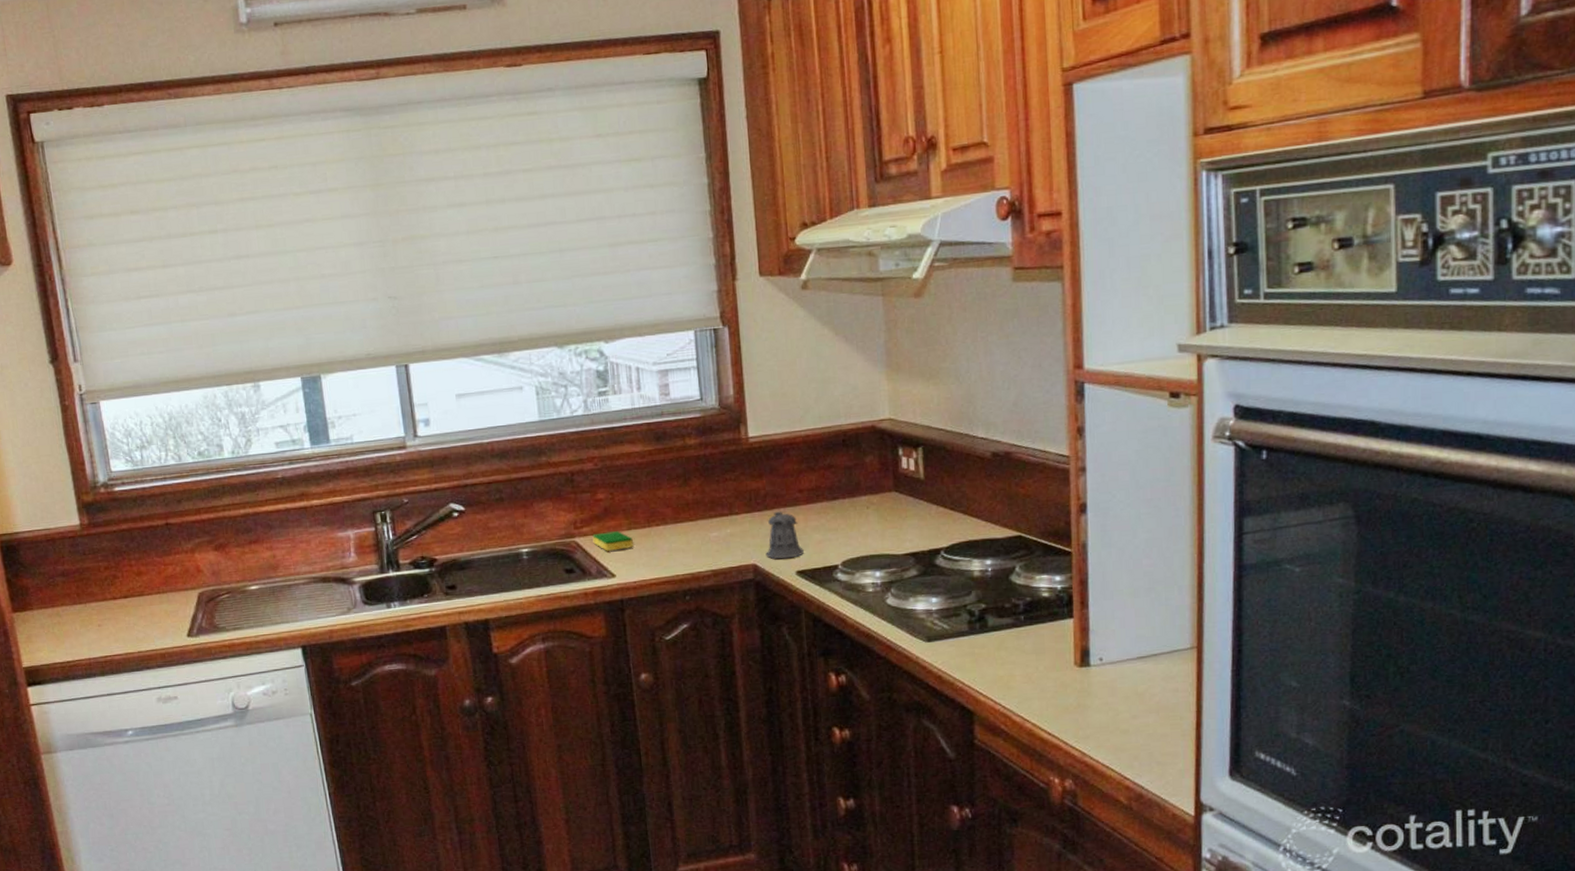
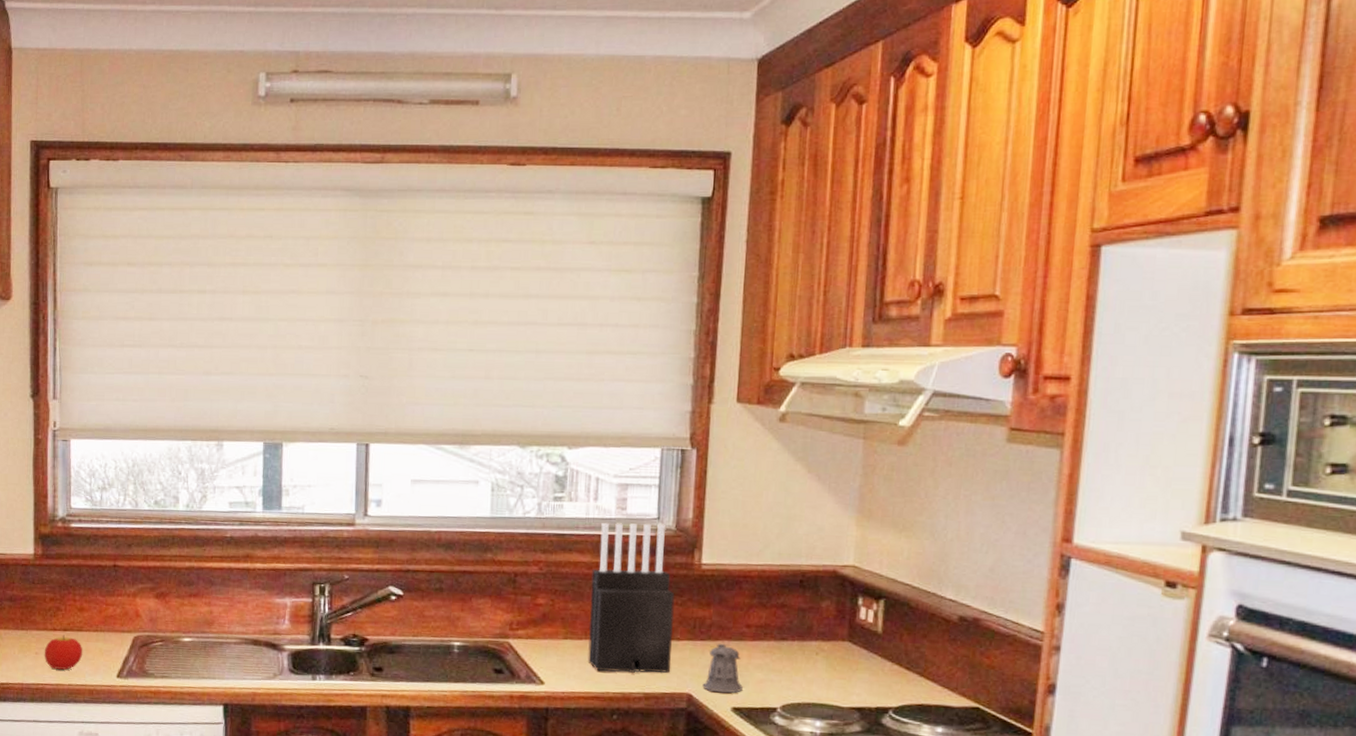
fruit: none [107,602,149,638] -> present [44,635,83,670]
dish sponge: present [592,531,633,551] -> none [526,638,567,658]
knife block: none [645,404,734,556] -> present [587,522,675,674]

